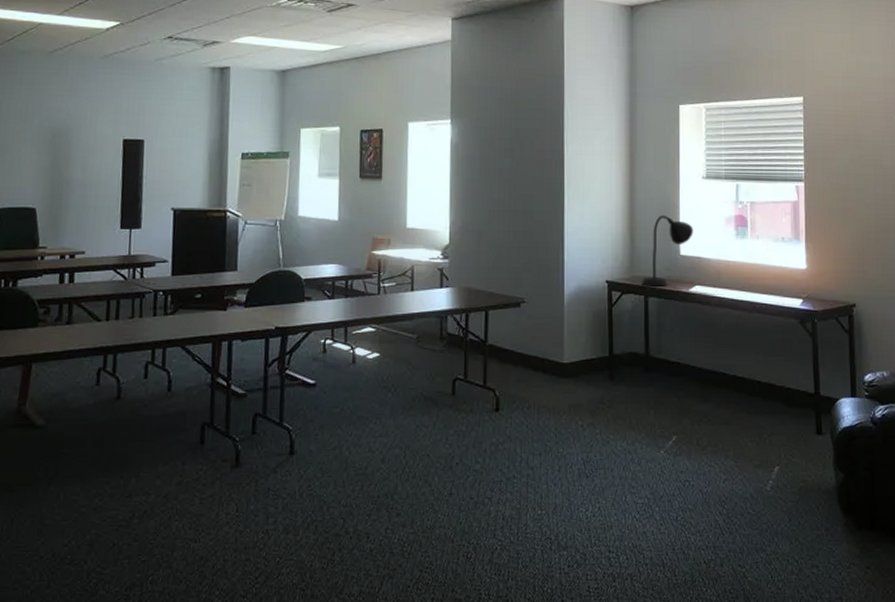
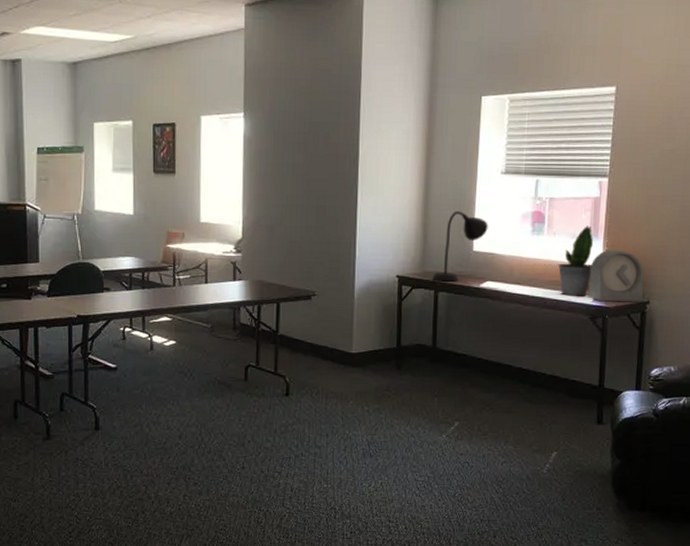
potted plant: none [764,229,796,300] -> present [558,225,593,296]
clock: none [795,252,849,306] -> present [588,249,644,303]

